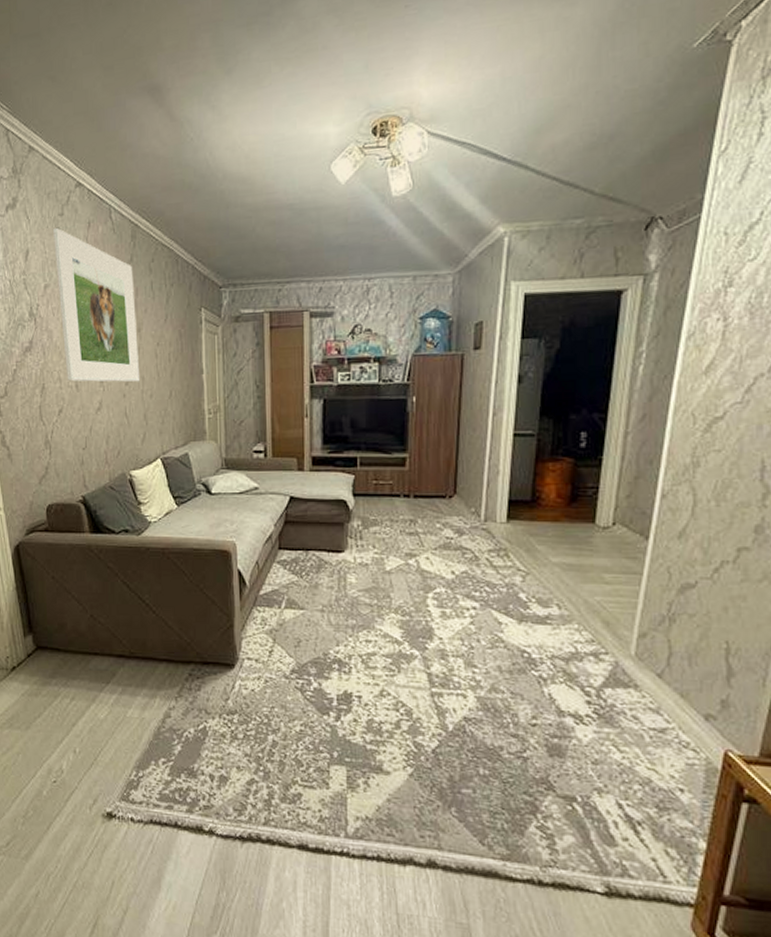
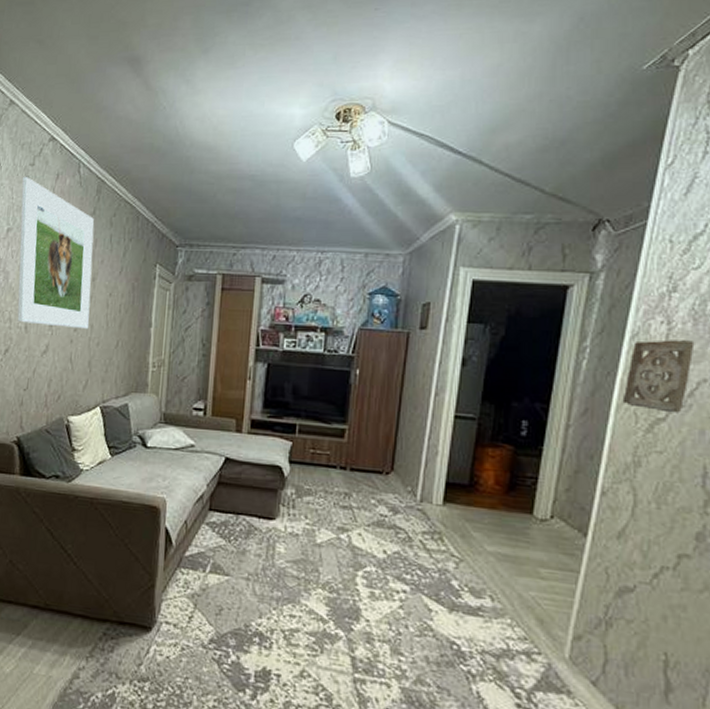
wall ornament: none [679,335,752,411] -> present [622,340,695,414]

